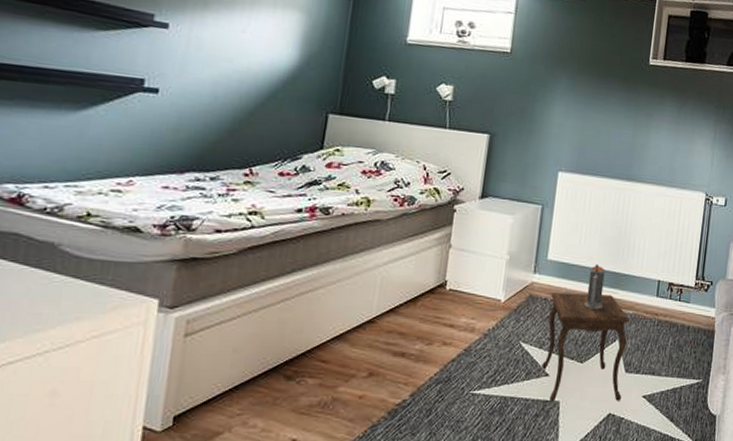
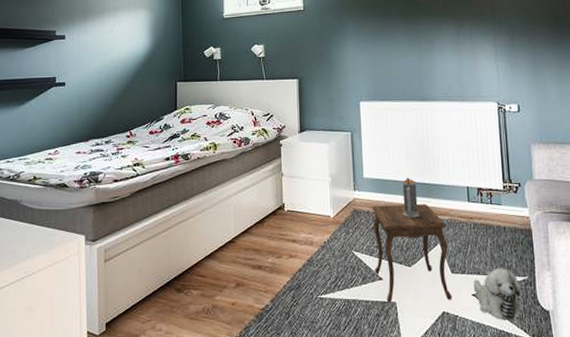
plush toy: none [645,370,693,424] -> present [473,268,522,320]

